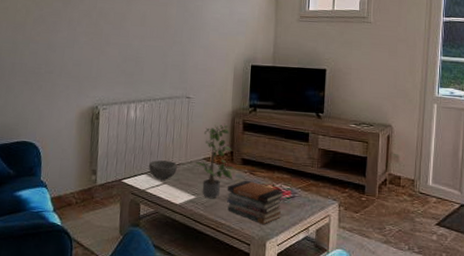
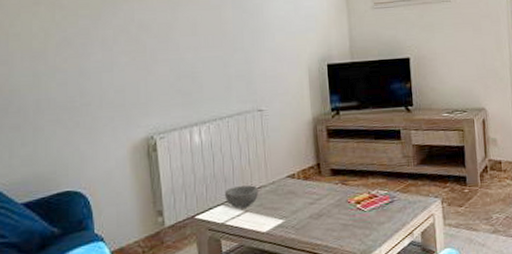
potted plant: present [196,124,234,199] -> none [279,134,324,220]
book stack: present [227,180,285,225] -> none [318,192,383,238]

